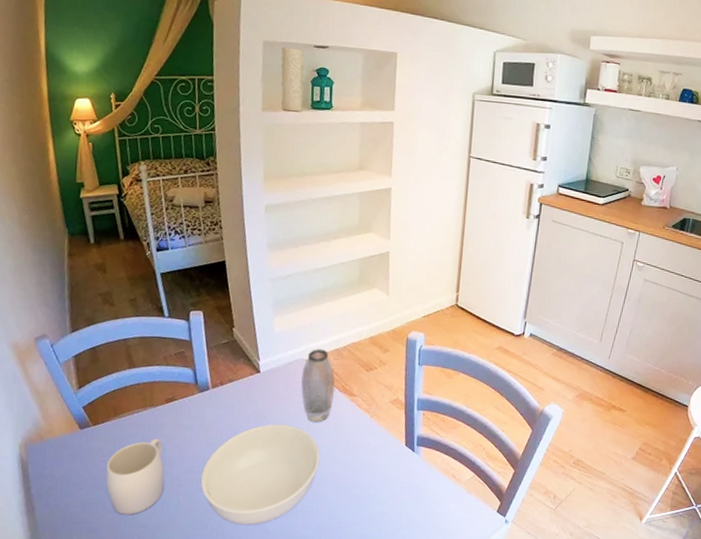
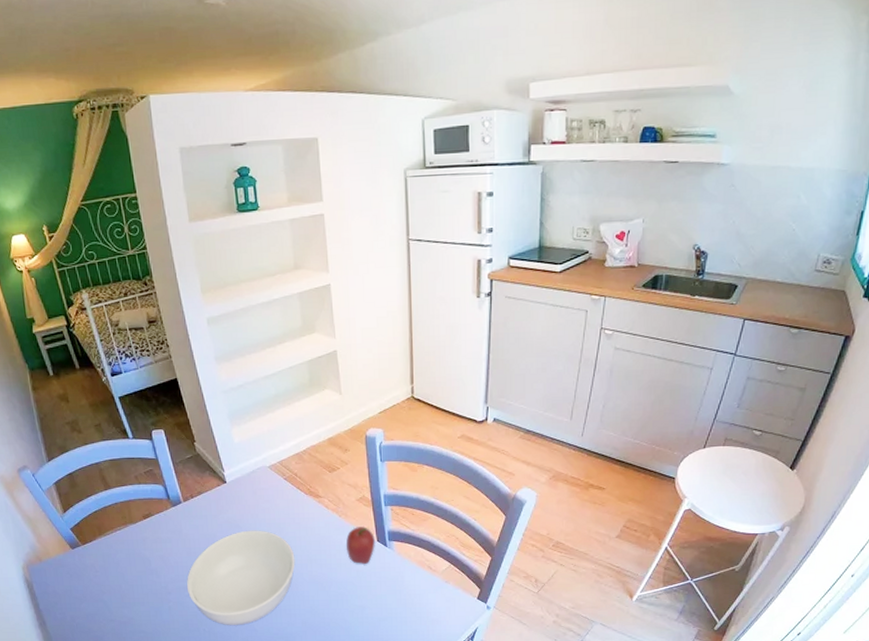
mug: present [105,438,165,515] -> none [100,552,155,623]
decorative vase: present [281,47,304,112] -> none [199,150,230,218]
vase: present [301,349,336,422] -> none [266,455,301,525]
fruit: none [373,429,404,468] -> present [345,527,375,564]

